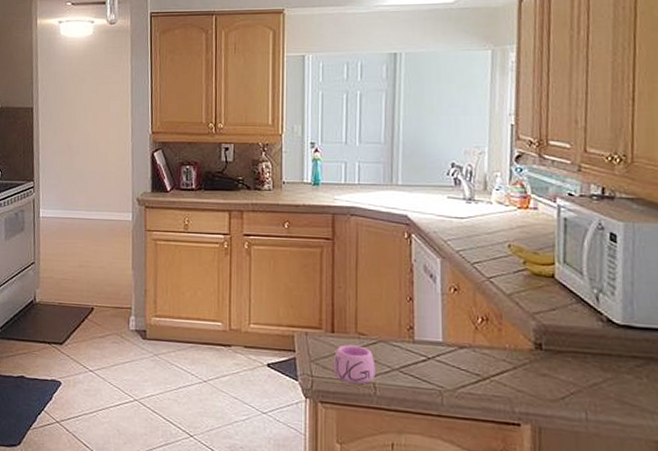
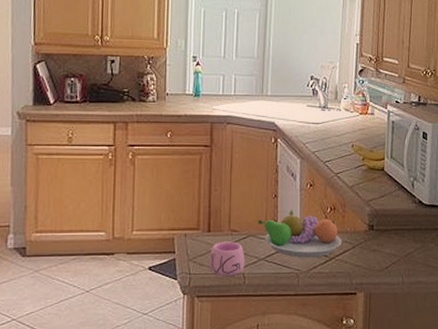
fruit bowl: none [390,315,499,375] -> present [258,209,342,258]

